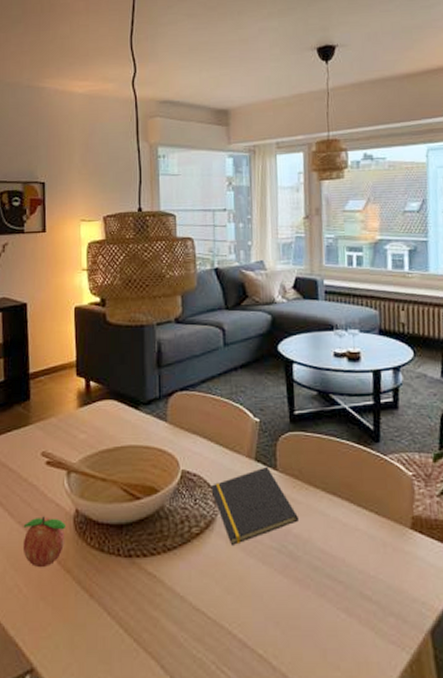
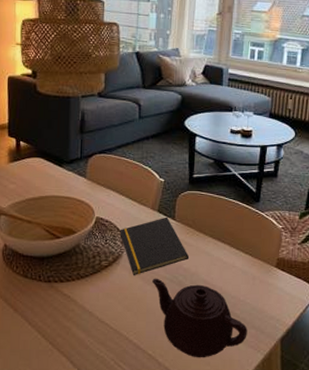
teapot: none [255,548,385,660] -> present [152,278,247,358]

